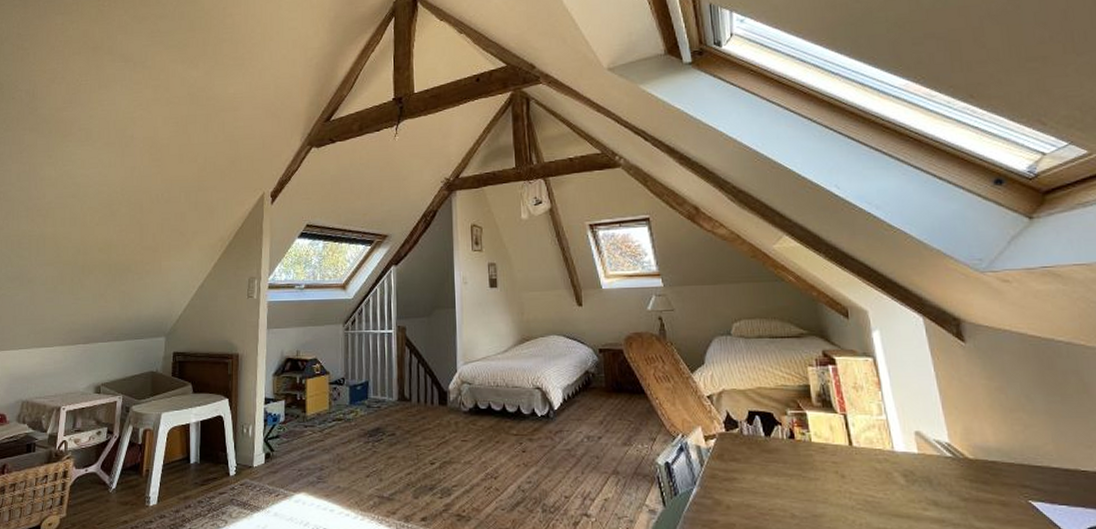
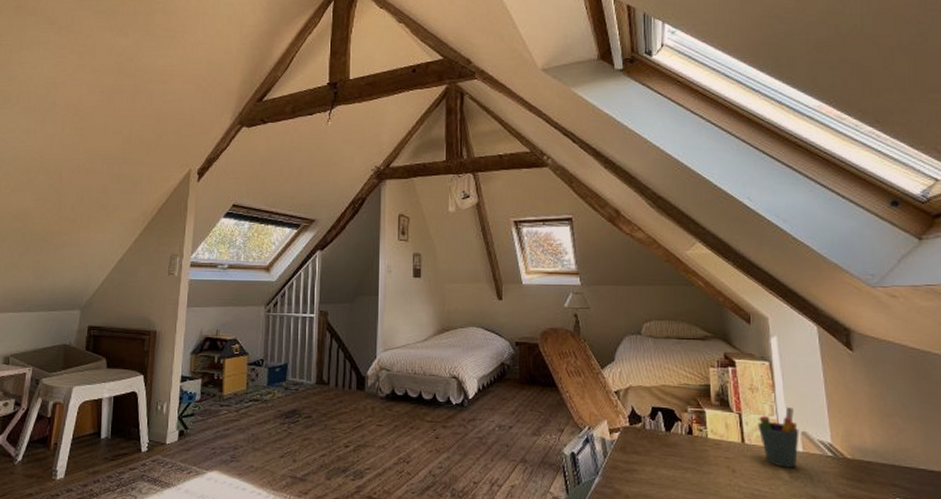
pen holder: none [865,404,913,471] -> present [758,406,799,468]

